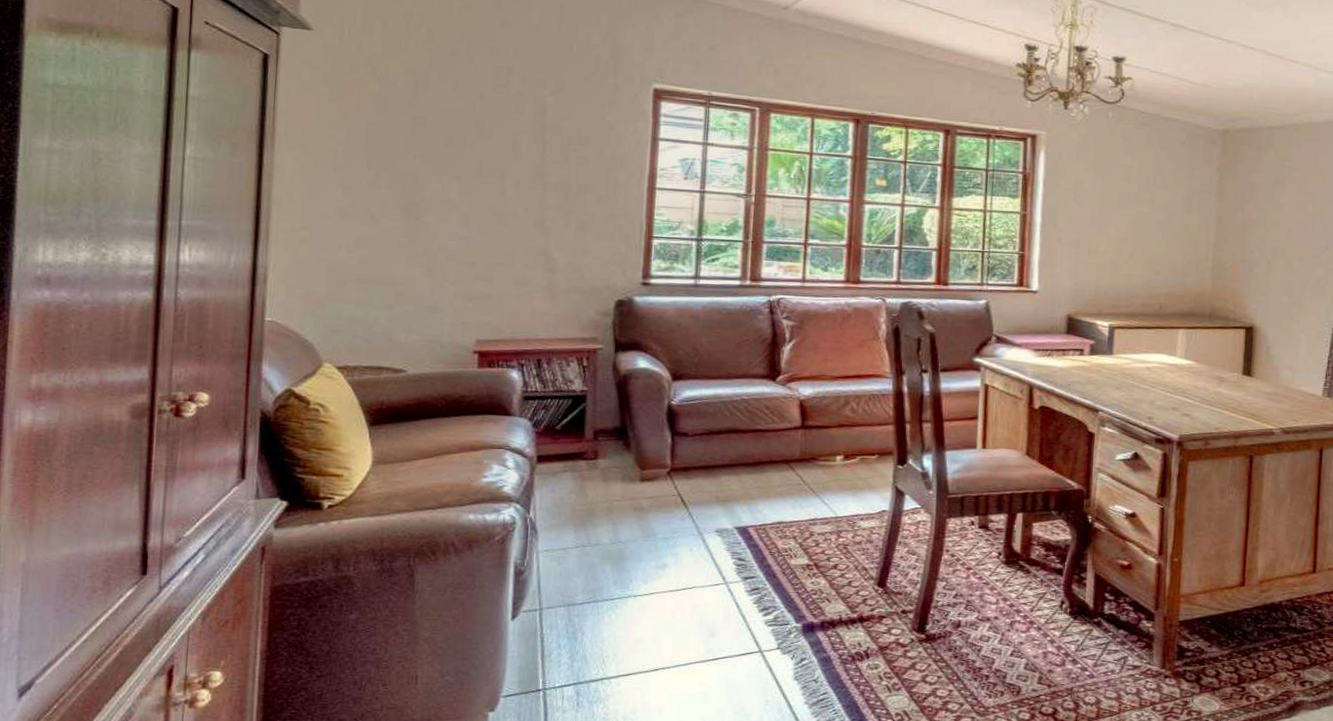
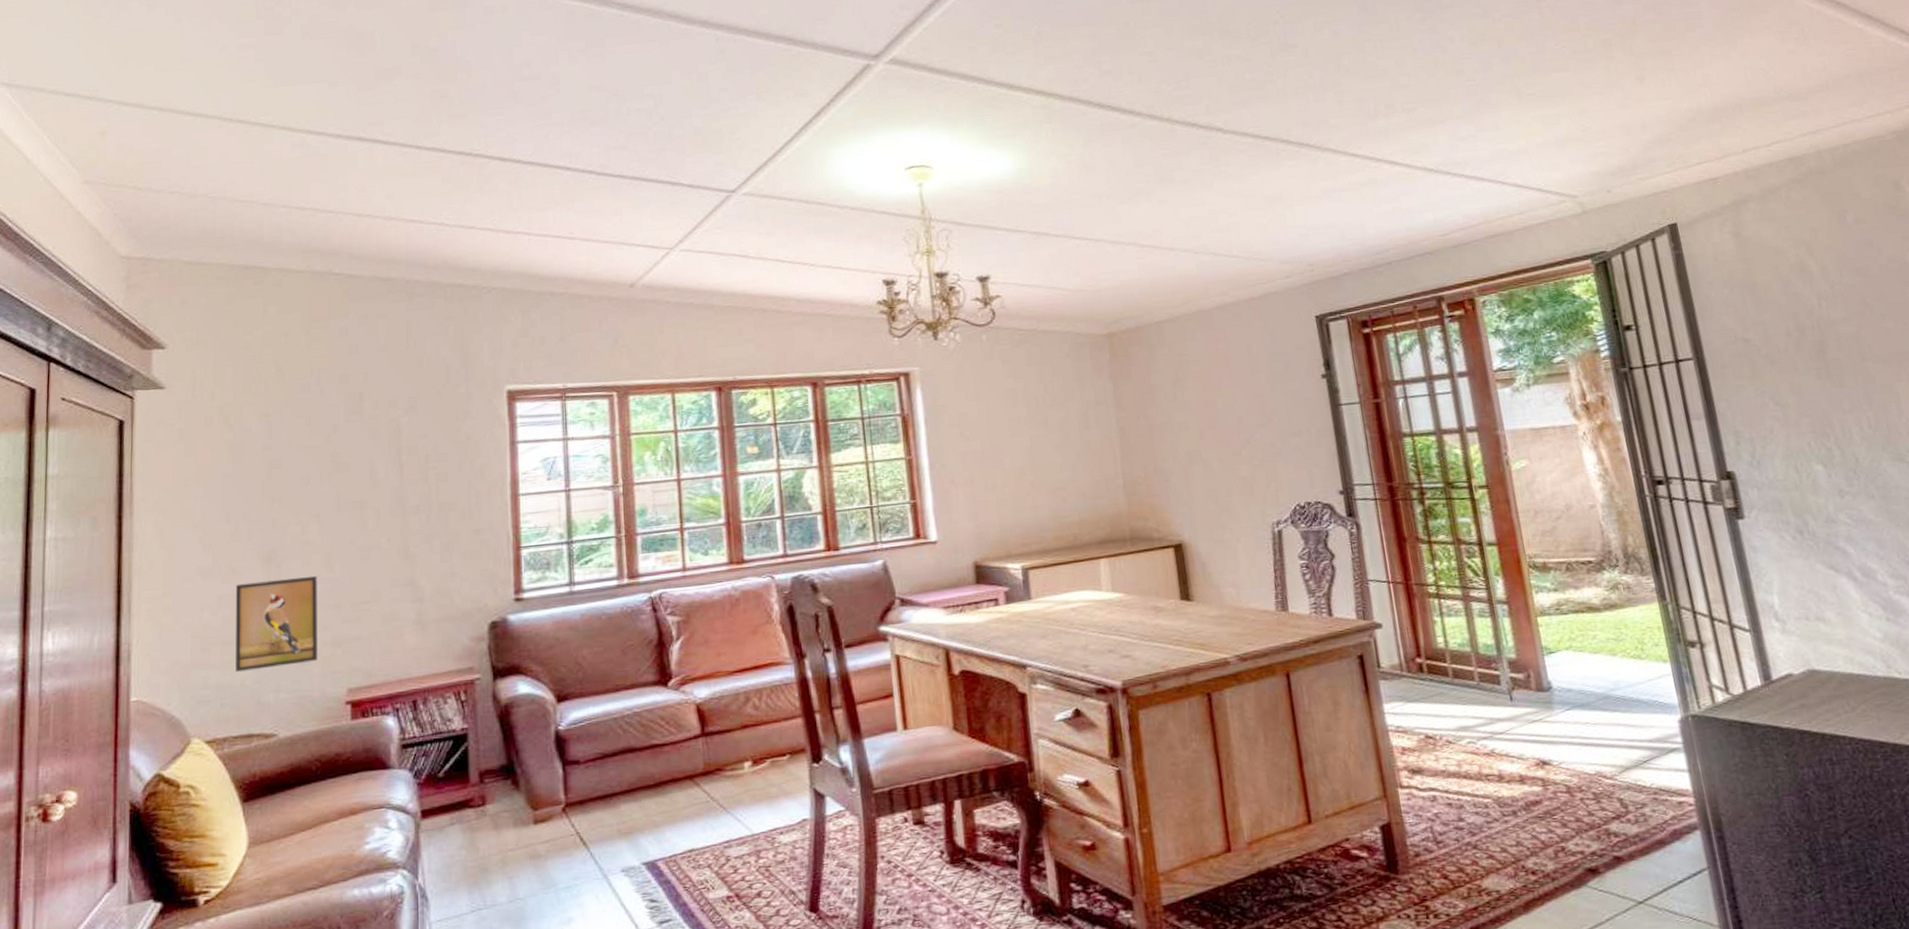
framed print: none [369,228,454,311] -> present [235,576,317,672]

